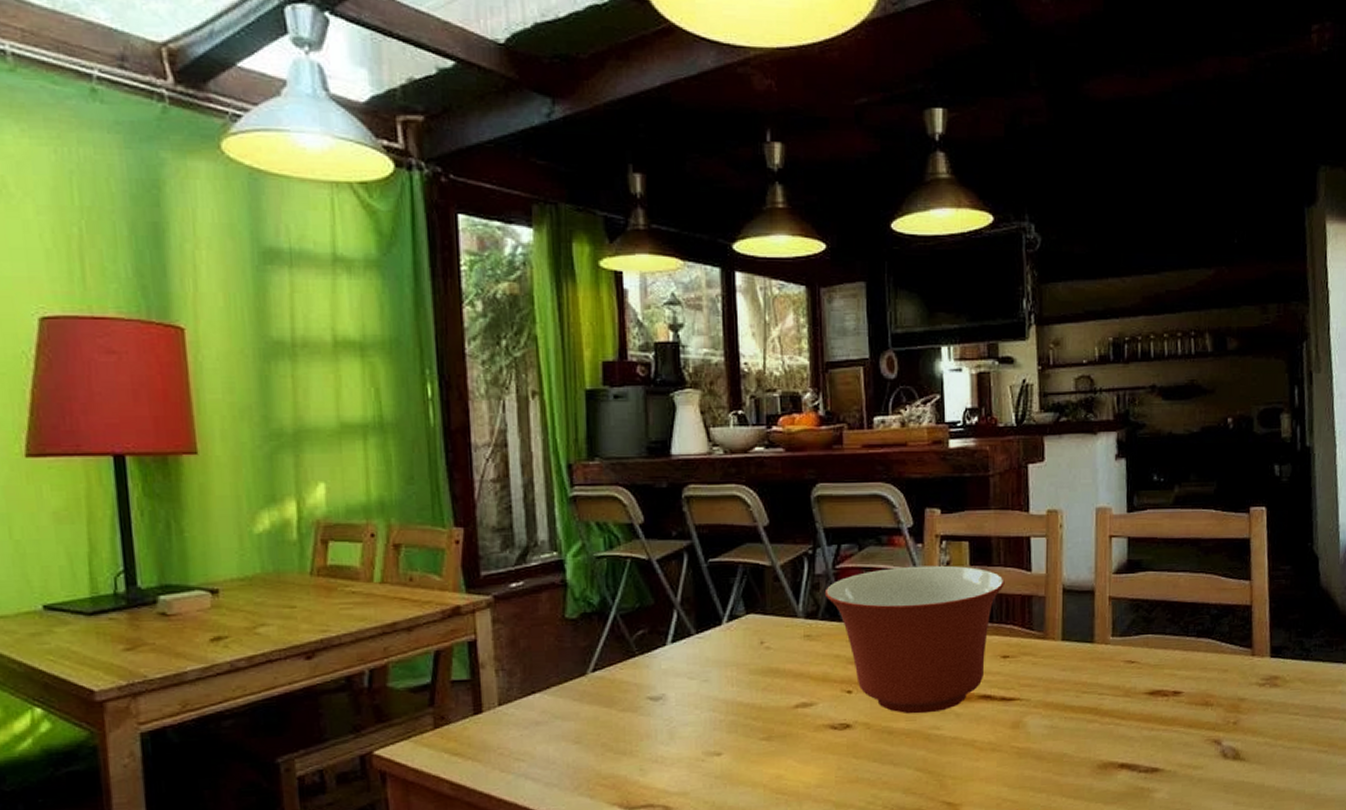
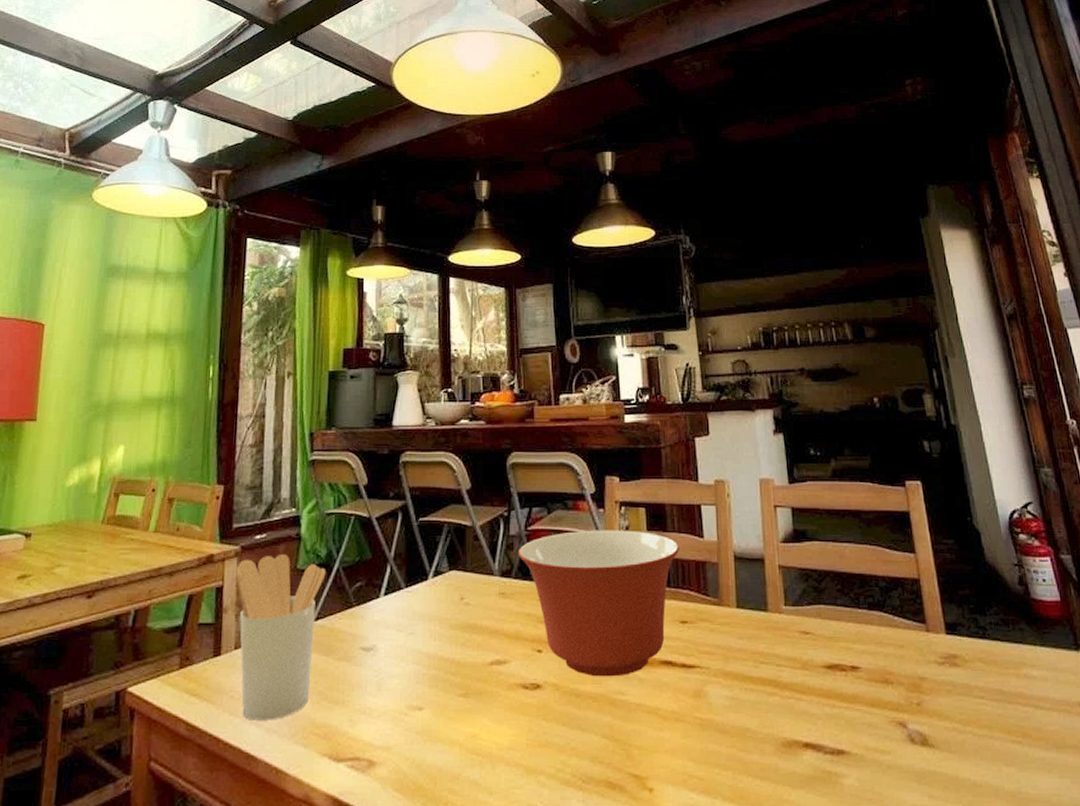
utensil holder: none [490,603,601,776] -> present [236,554,326,721]

